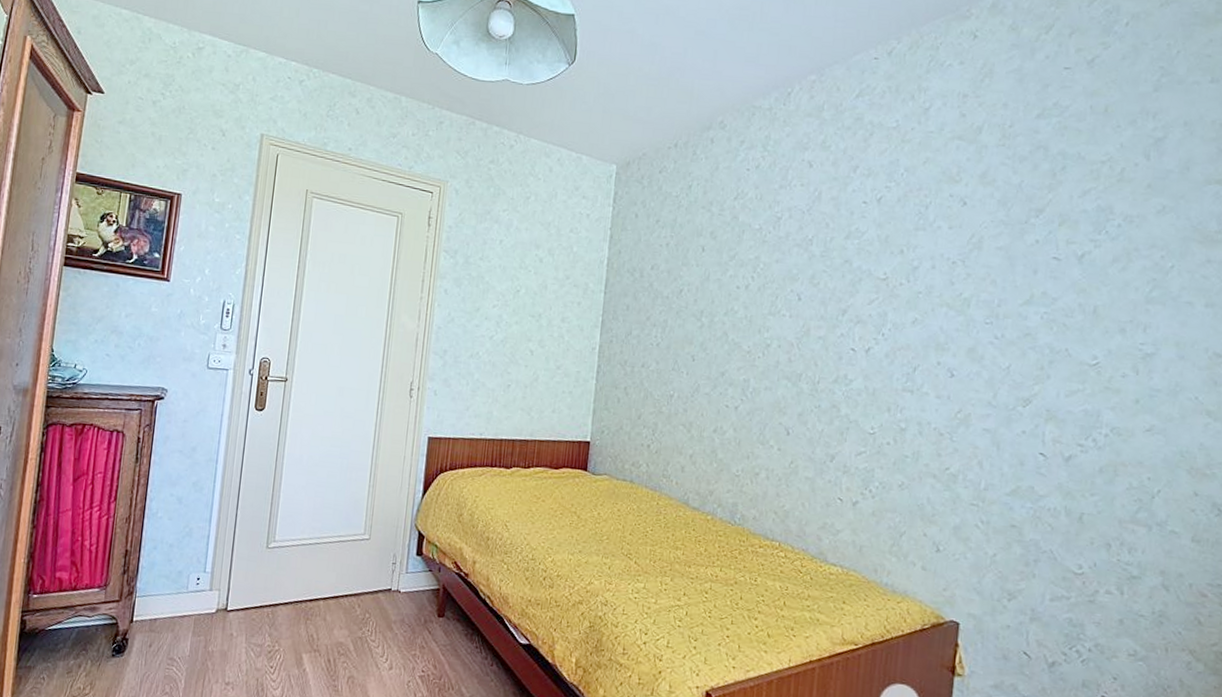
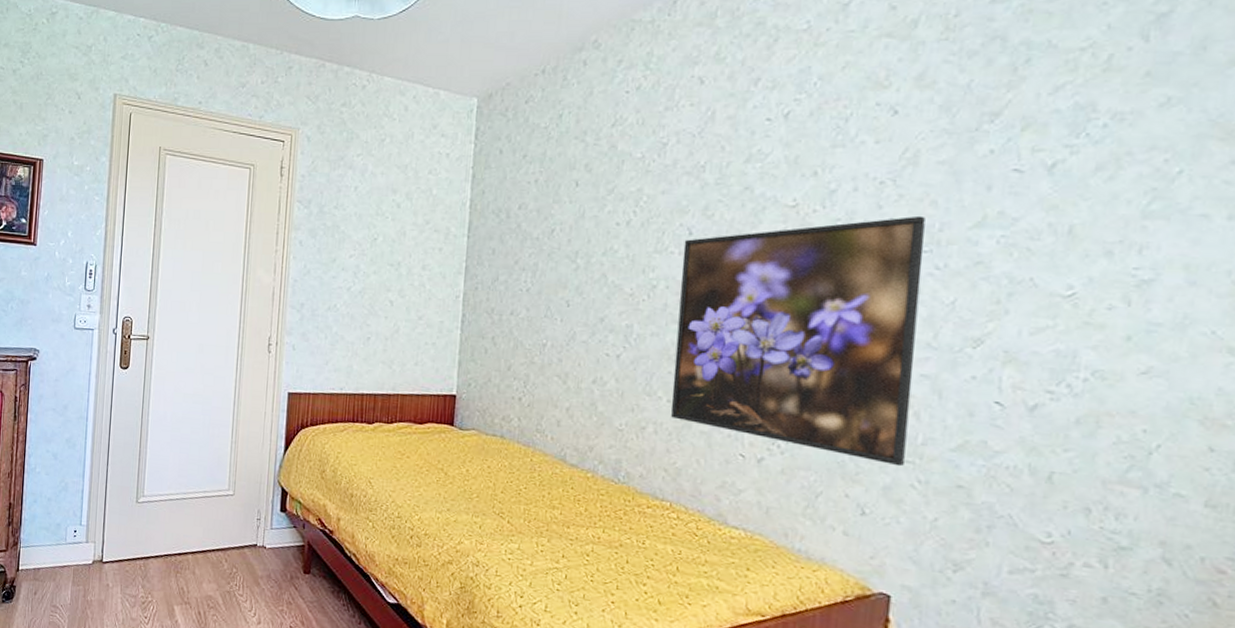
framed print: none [780,292,987,509] -> present [670,215,925,467]

